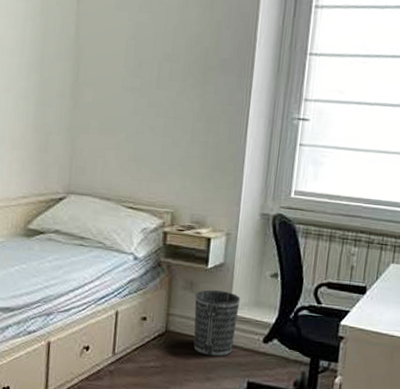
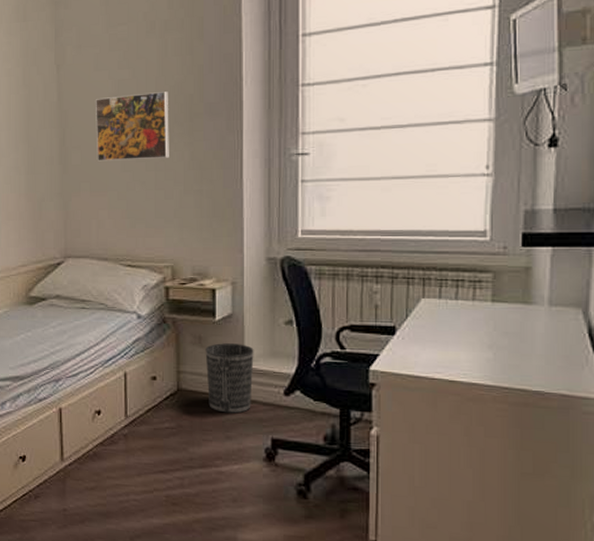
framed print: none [109,38,185,107] -> present [96,91,169,161]

